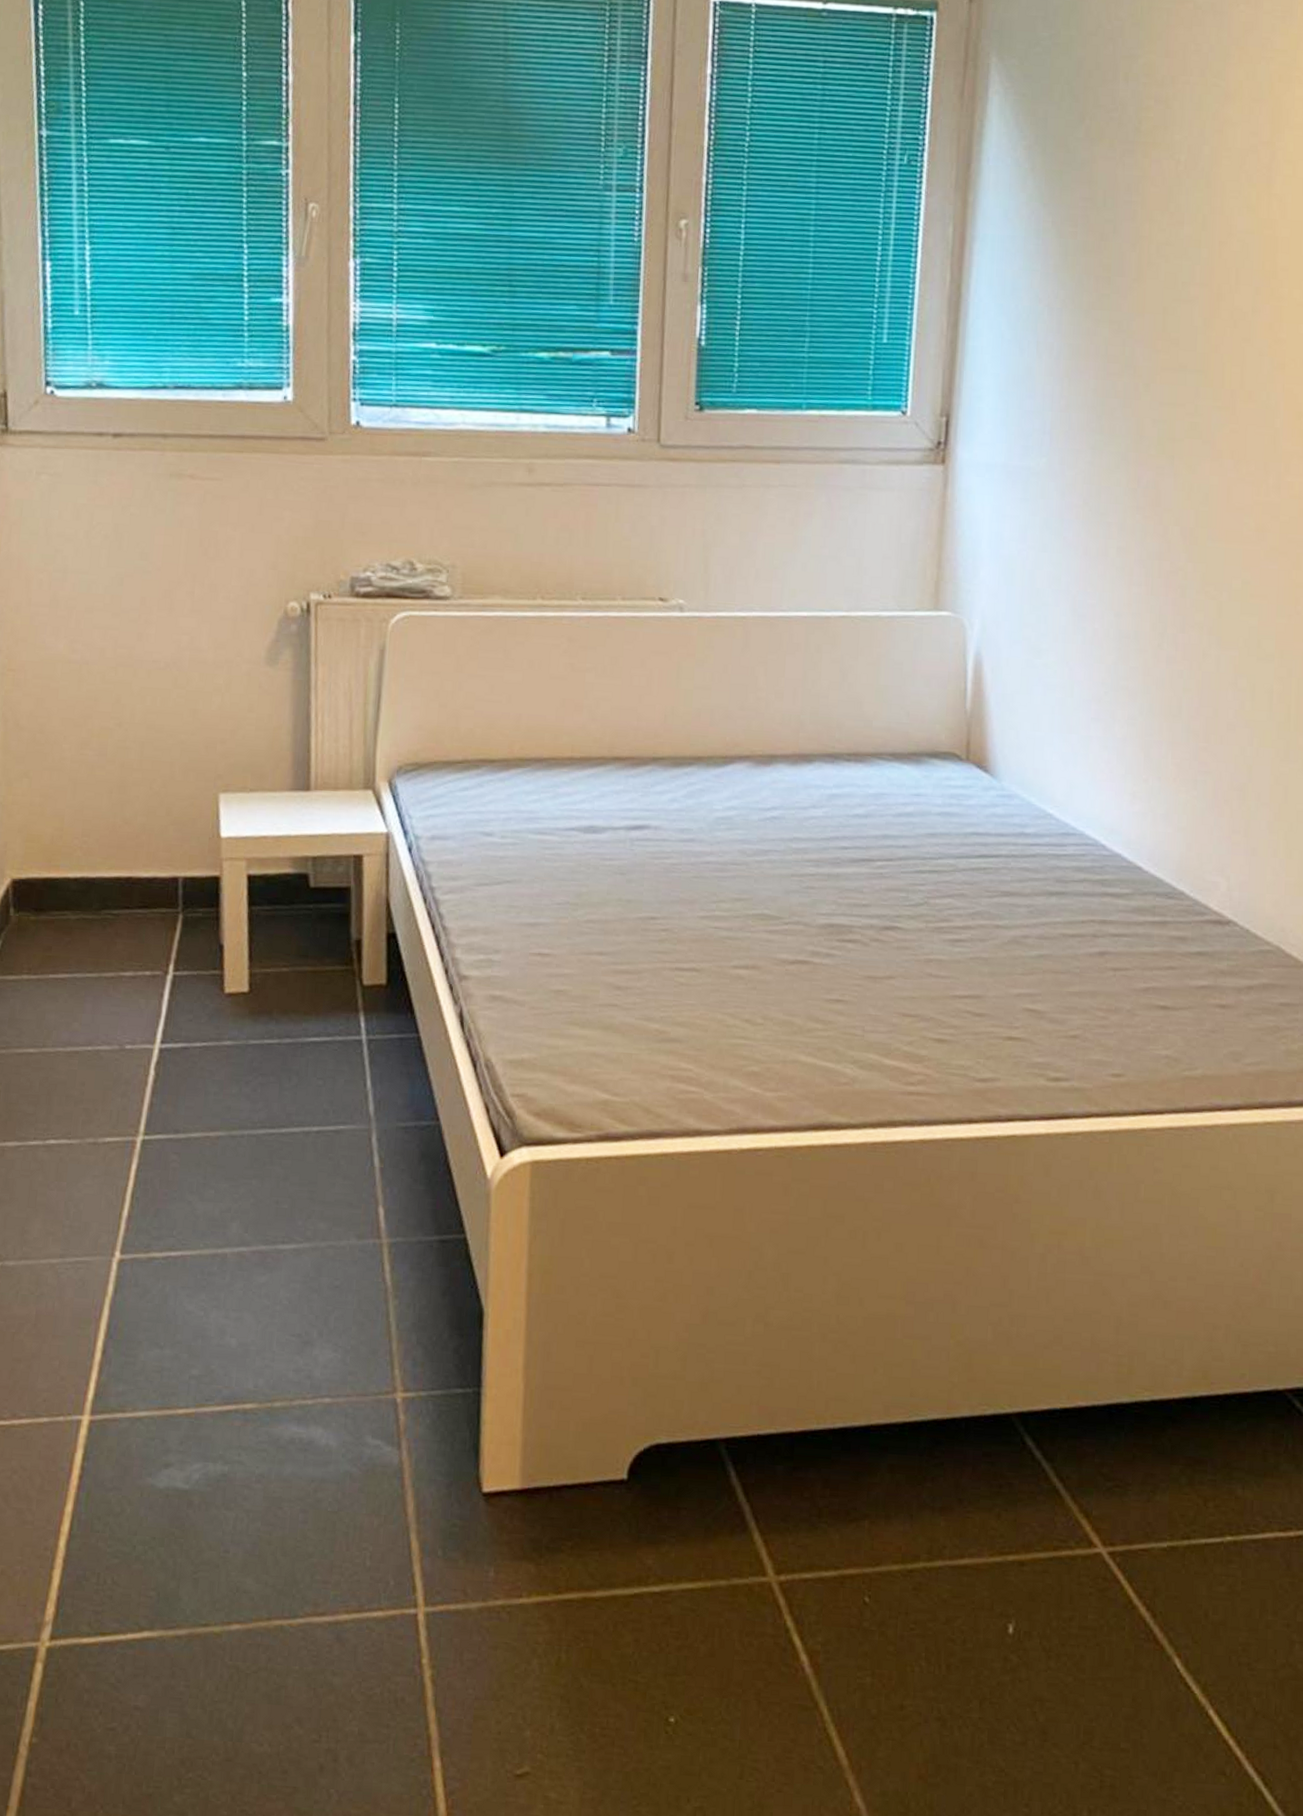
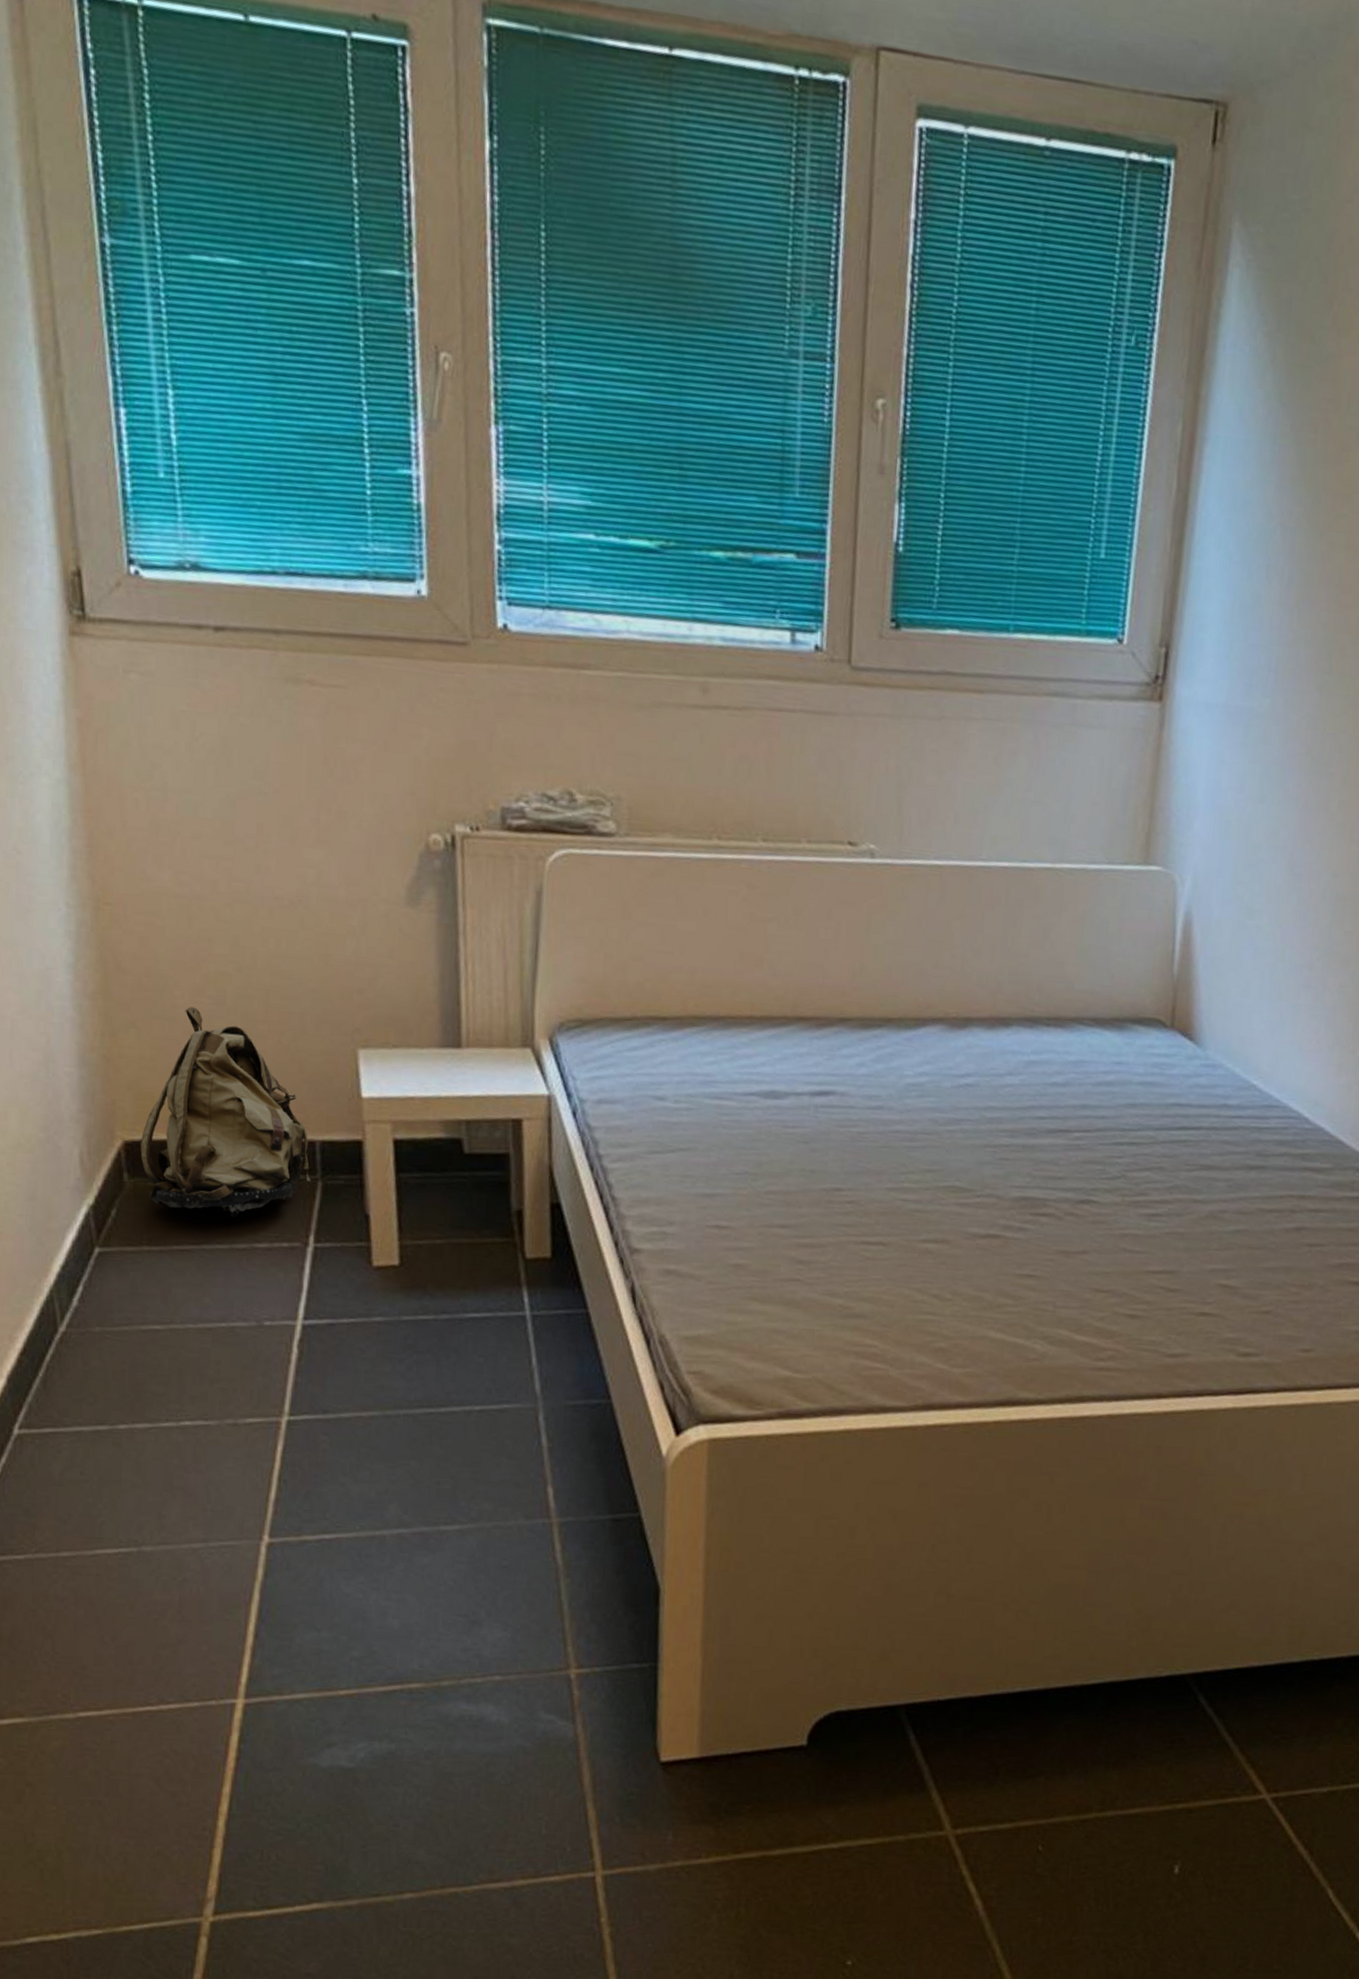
backpack: none [25,758,173,949] -> present [139,1007,311,1218]

